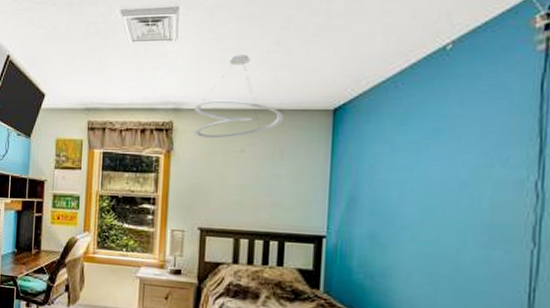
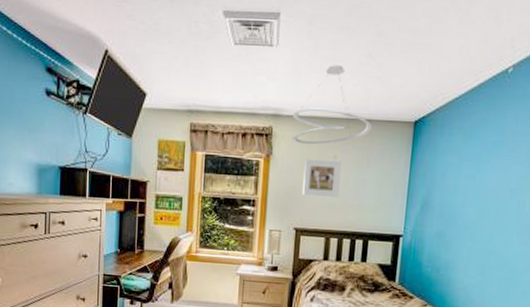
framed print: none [207,153,250,194] -> present [303,159,342,197]

